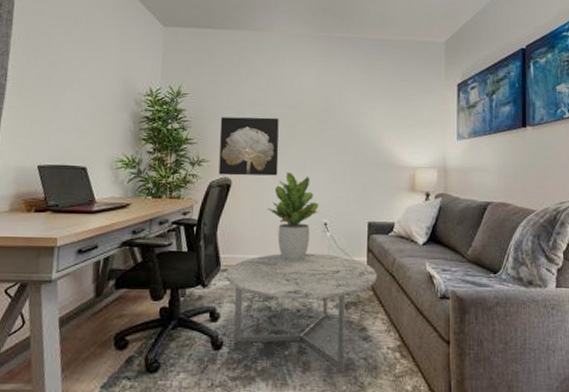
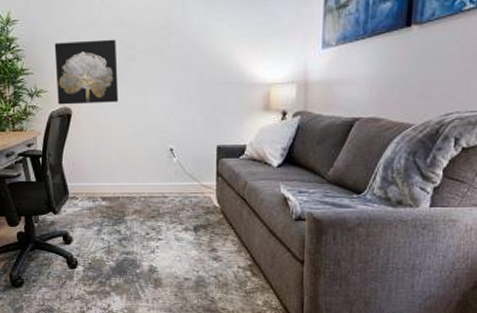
coffee table: present [225,253,377,372] -> none [74,179,227,288]
potted plant: present [267,172,320,262] -> none [110,98,165,189]

